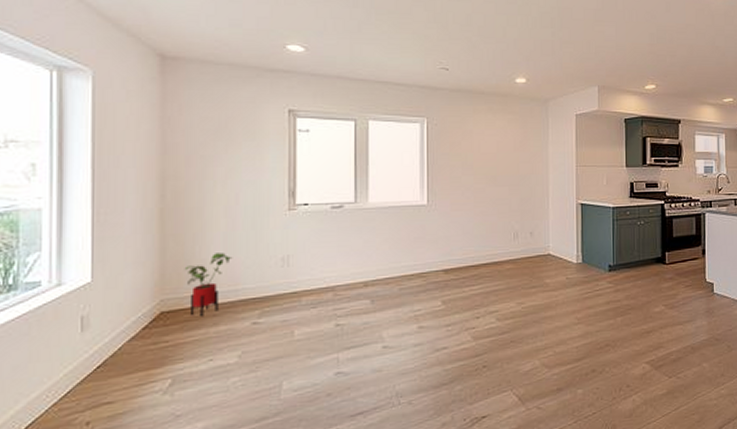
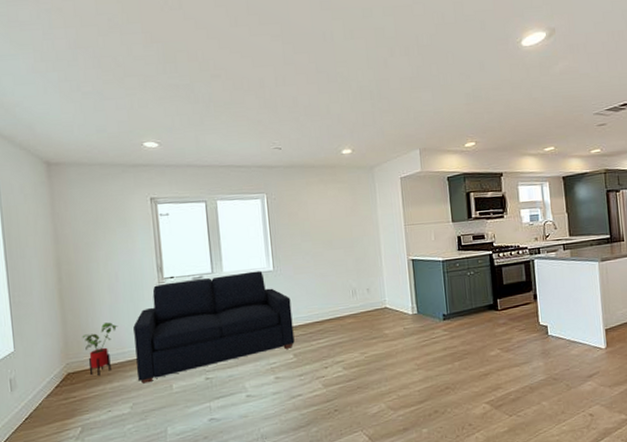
sofa: none [252,204,445,328] -> present [133,270,295,384]

